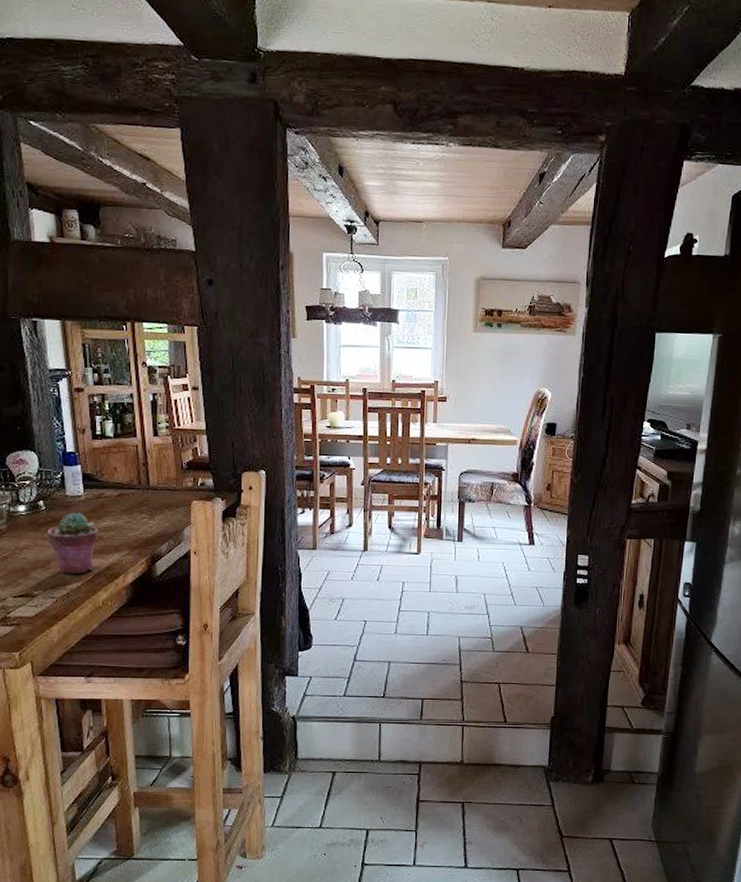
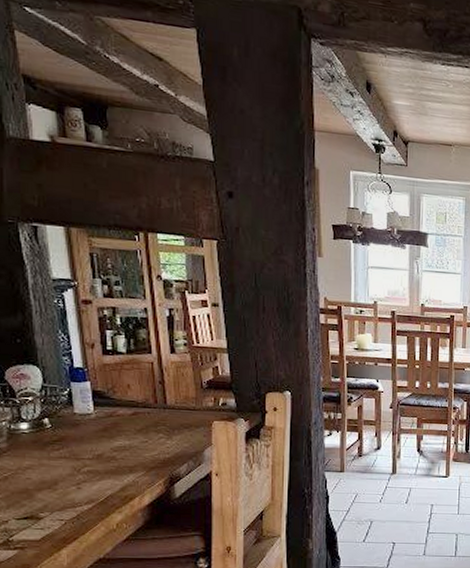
potted succulent: present [47,512,98,575] -> none [53,431,110,496]

